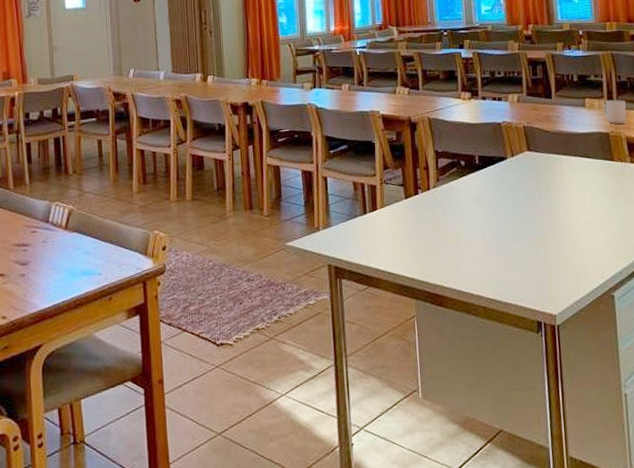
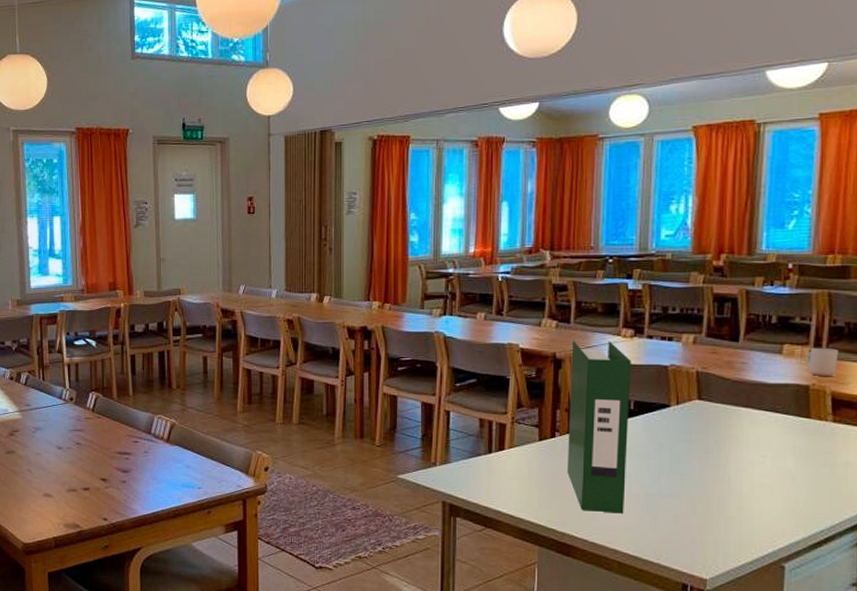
binder: none [423,104,482,261] -> present [567,340,631,514]

